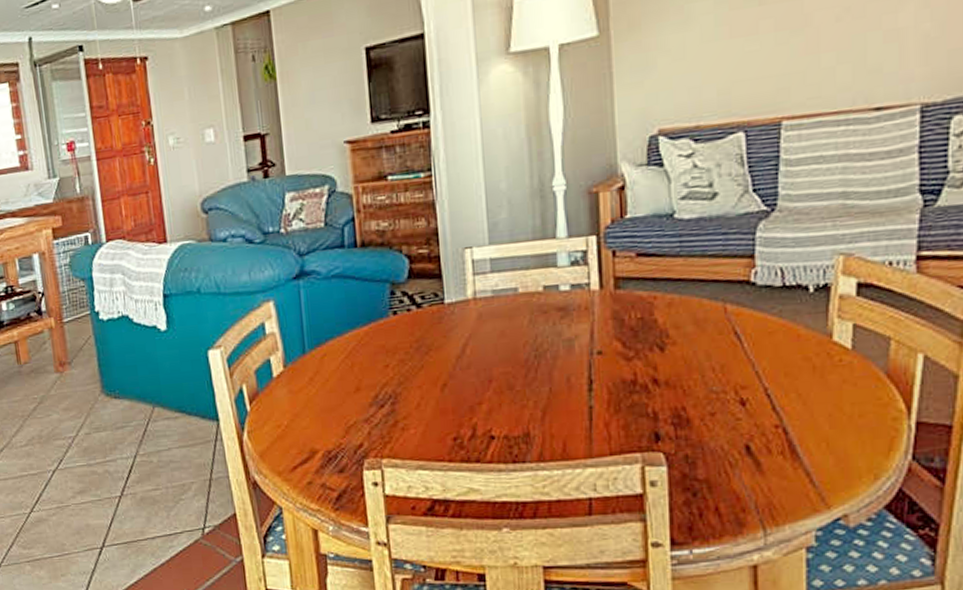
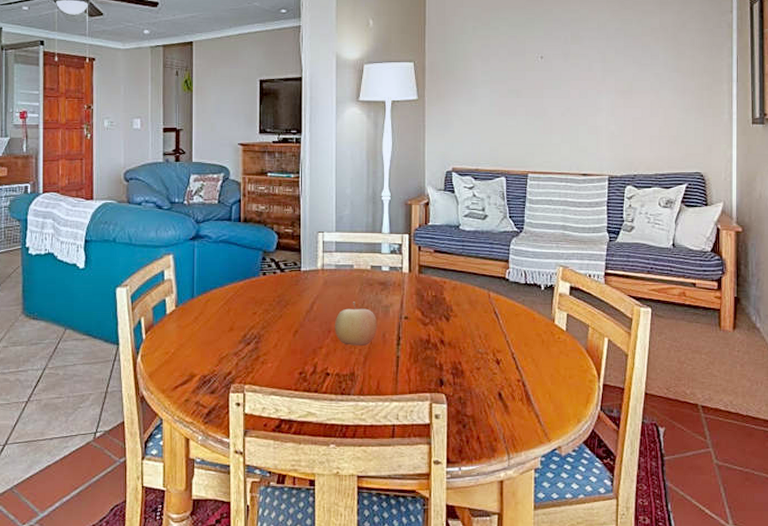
fruit: none [497,337,559,398] -> present [335,302,378,347]

